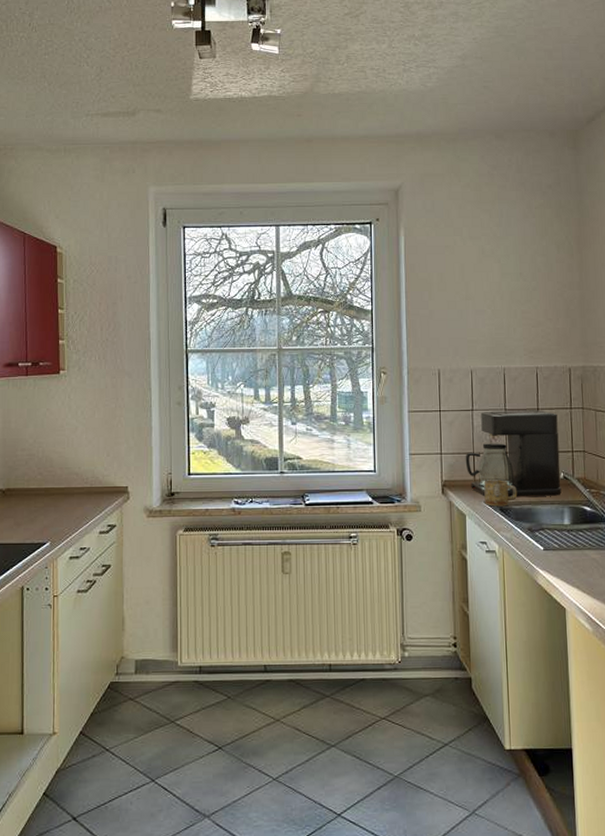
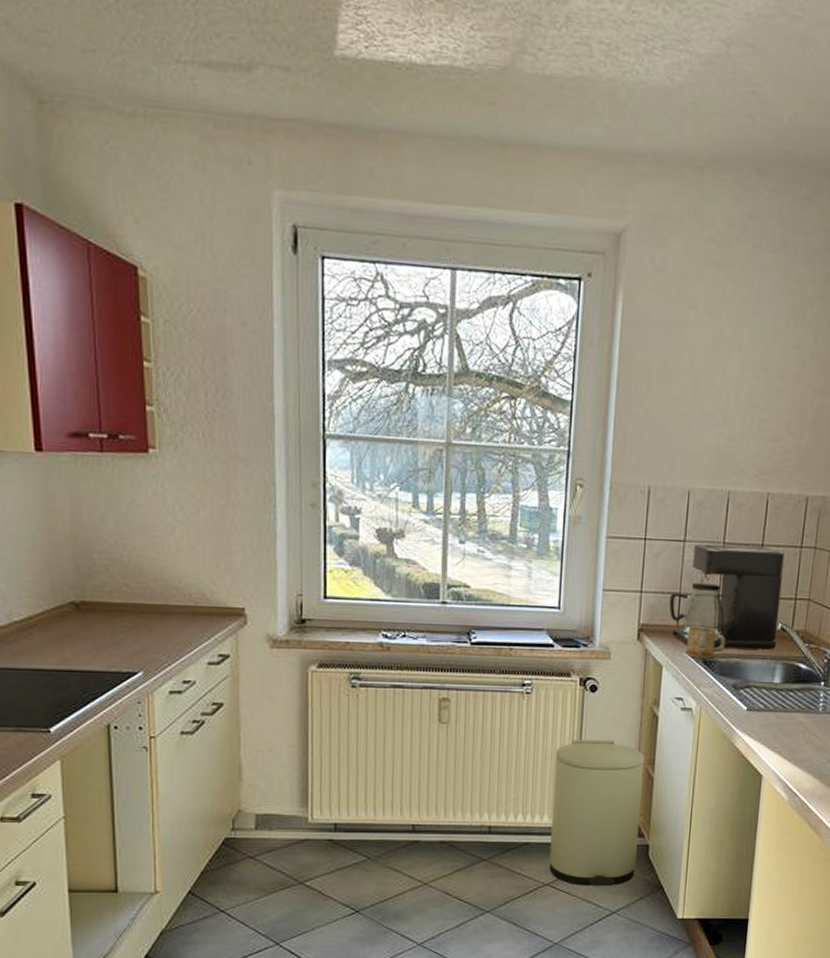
pedal bin: none [381,582,462,719] -> present [549,739,645,886]

